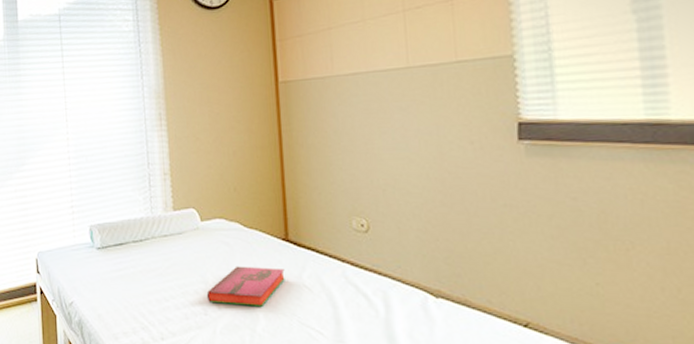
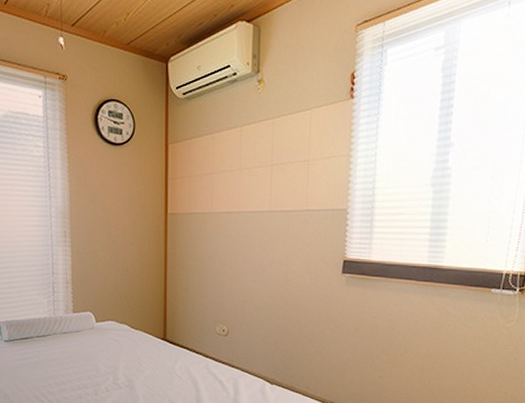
hardback book: present [206,266,285,307] -> none [97,358,161,389]

